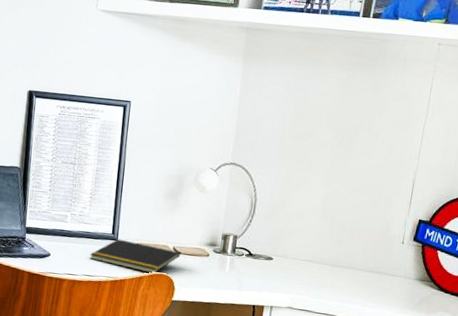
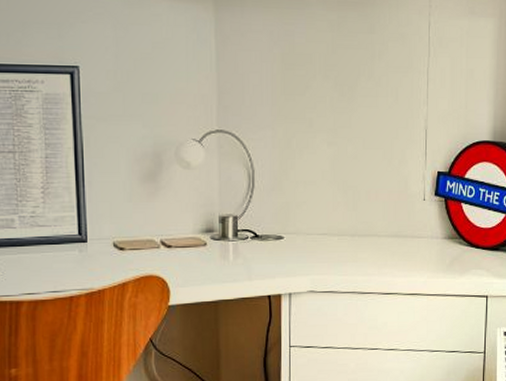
notepad: present [89,239,181,274] -> none [52,240,171,277]

